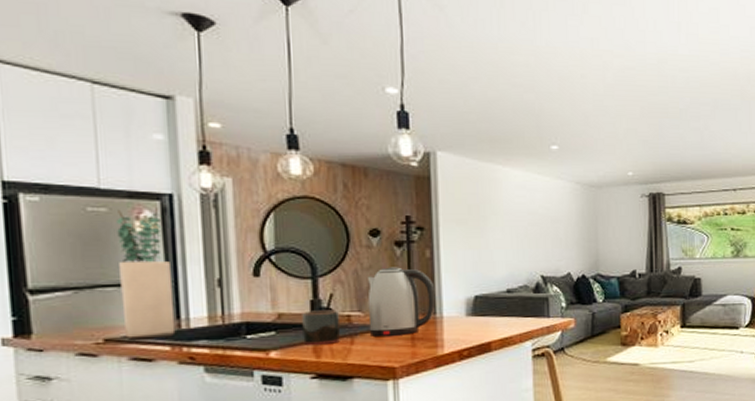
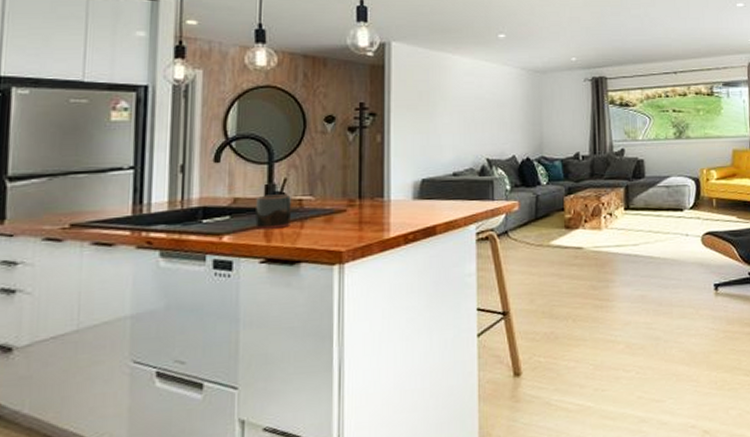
vase: present [116,206,176,342] -> none [90,97,139,226]
kettle: present [367,267,436,336] -> none [319,151,384,220]

